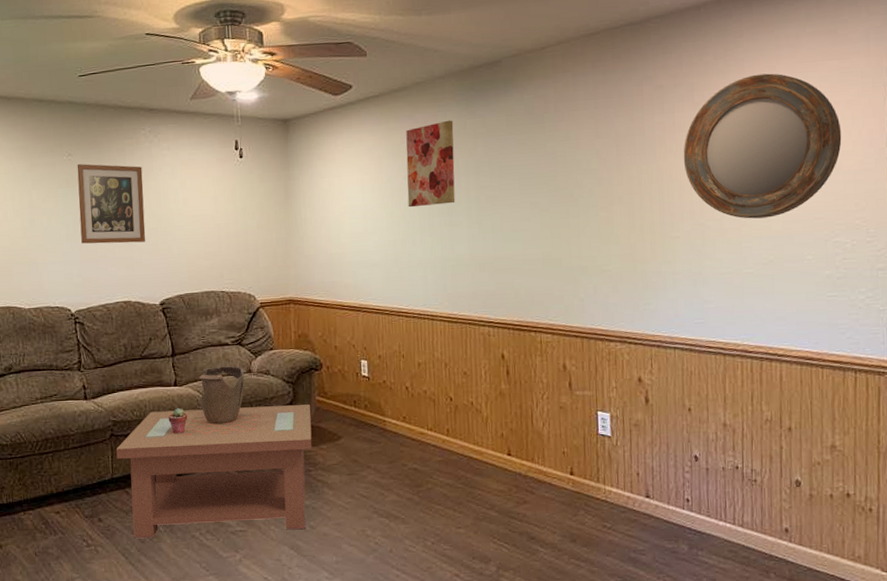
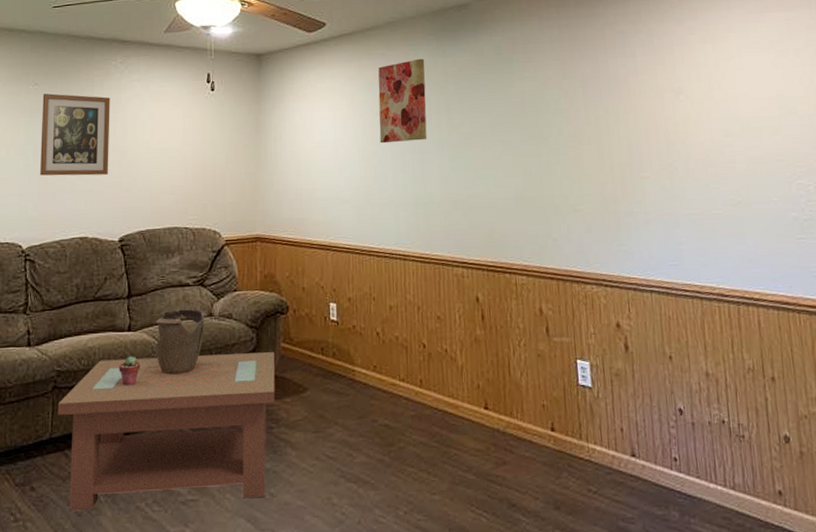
home mirror: present [683,73,842,219] -> none [646,22,795,160]

